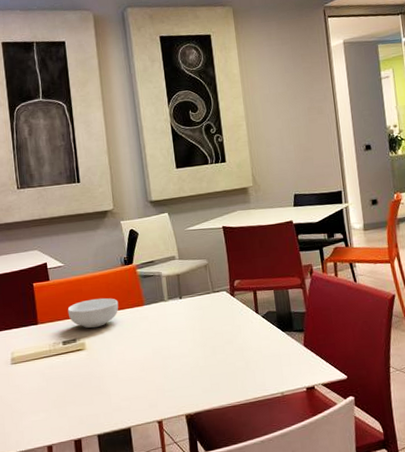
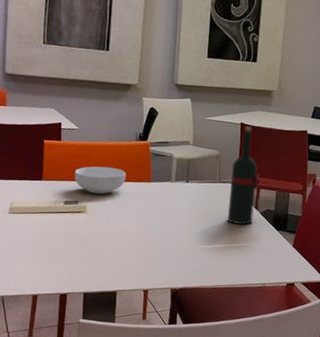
wine bottle: none [223,228,262,333] -> present [227,126,261,225]

